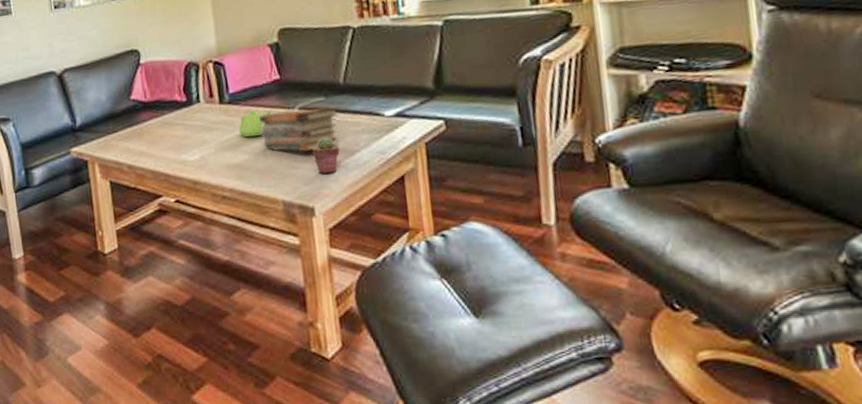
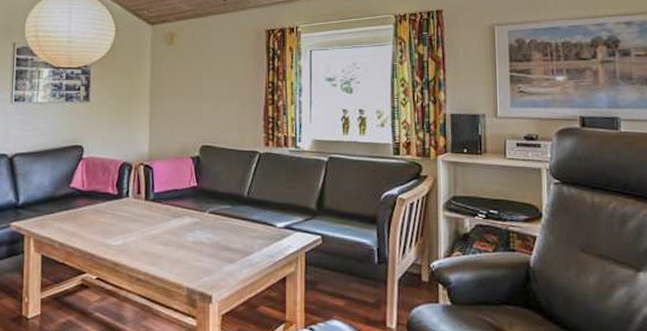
teapot: present [239,110,271,137] -> none [159,209,187,232]
book stack: present [259,108,339,152] -> none [176,213,241,249]
potted succulent: present [311,137,340,174] -> none [216,238,238,269]

